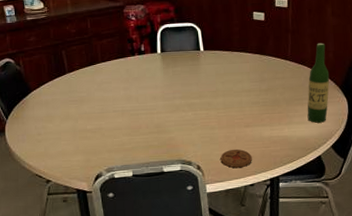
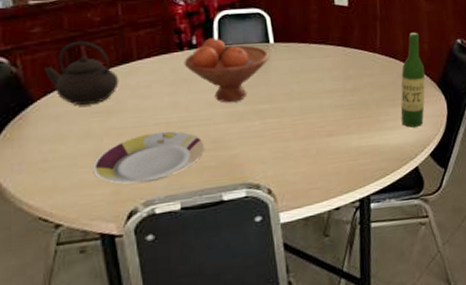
teapot: none [38,47,89,96] -> present [44,41,119,106]
plate: none [71,117,150,155] -> present [93,131,205,184]
fruit bowl: none [135,46,201,97] -> present [184,38,270,103]
coaster: present [220,149,252,168] -> none [297,164,337,189]

